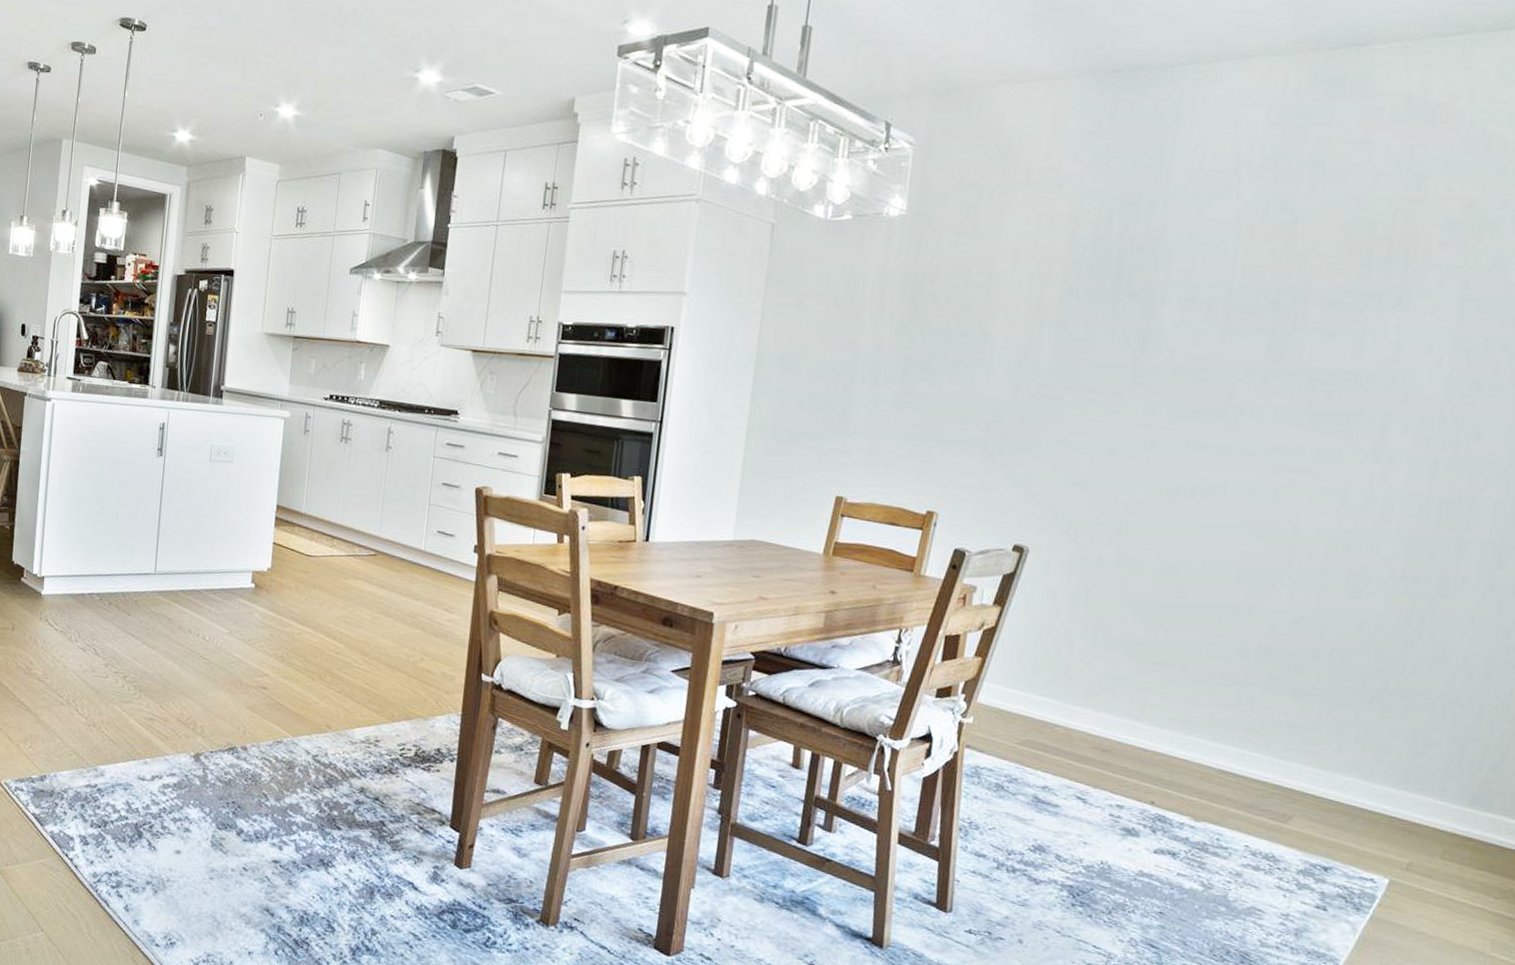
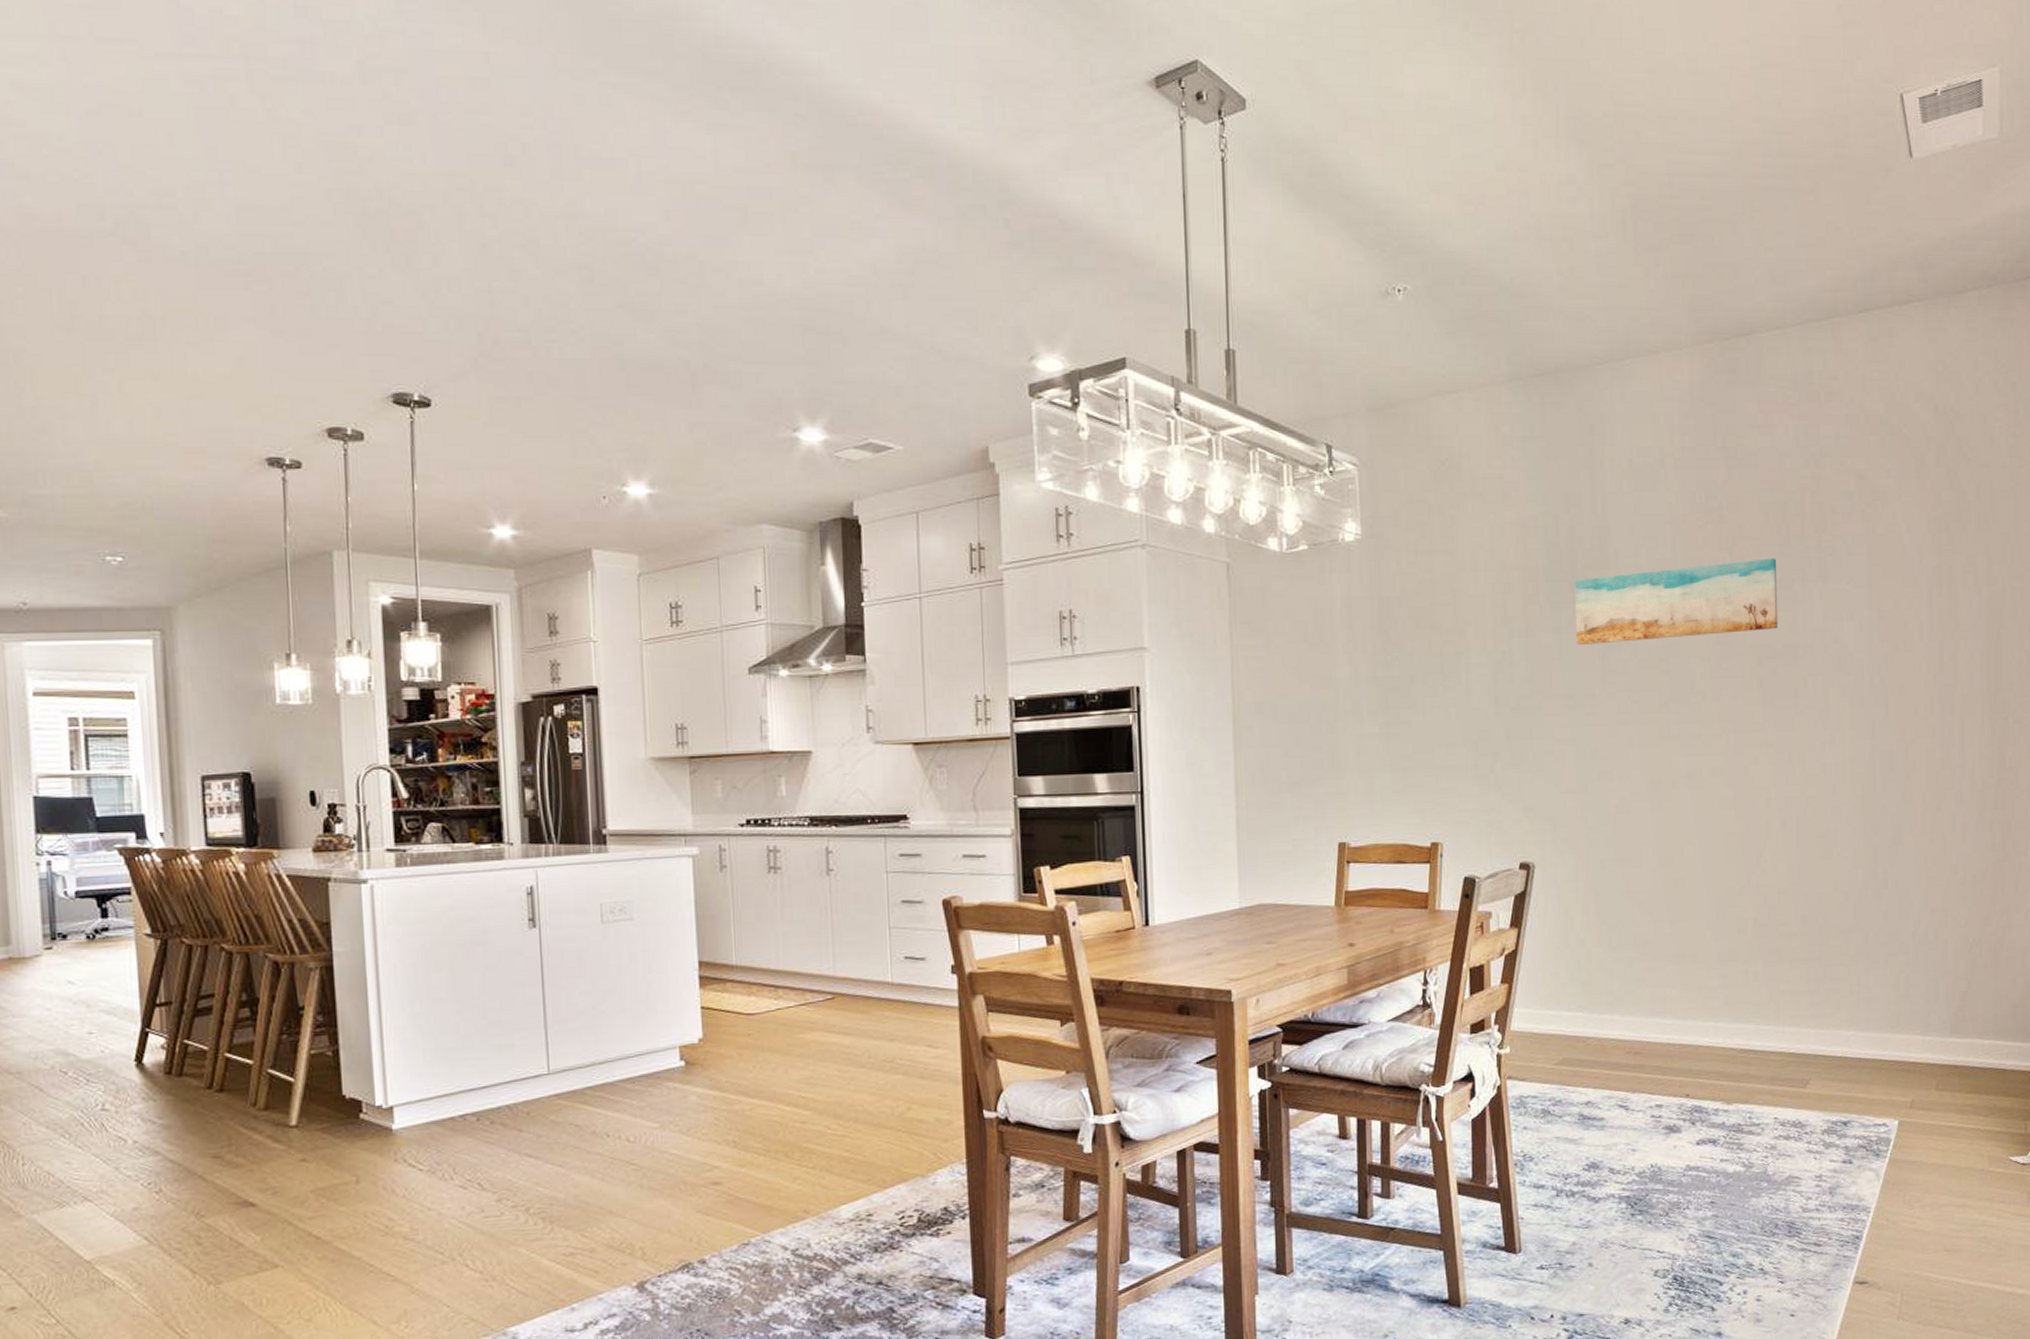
wall art: none [1111,277,1351,354] -> present [1574,558,1778,645]

